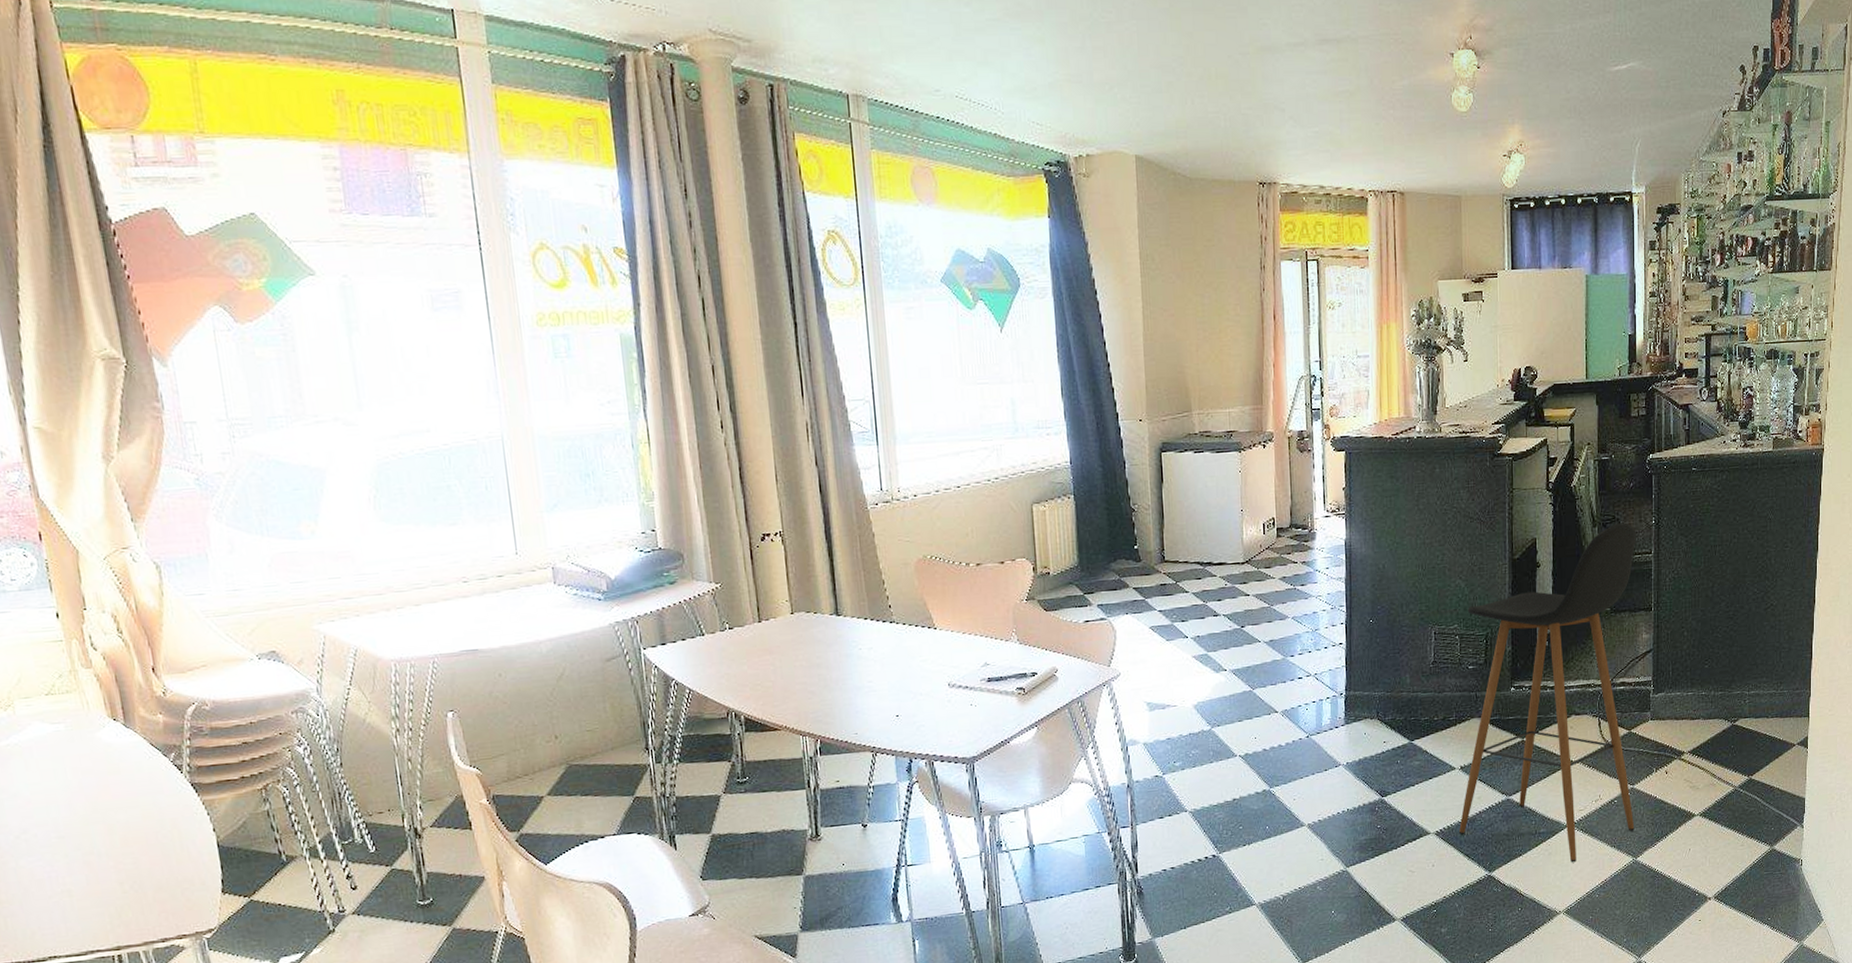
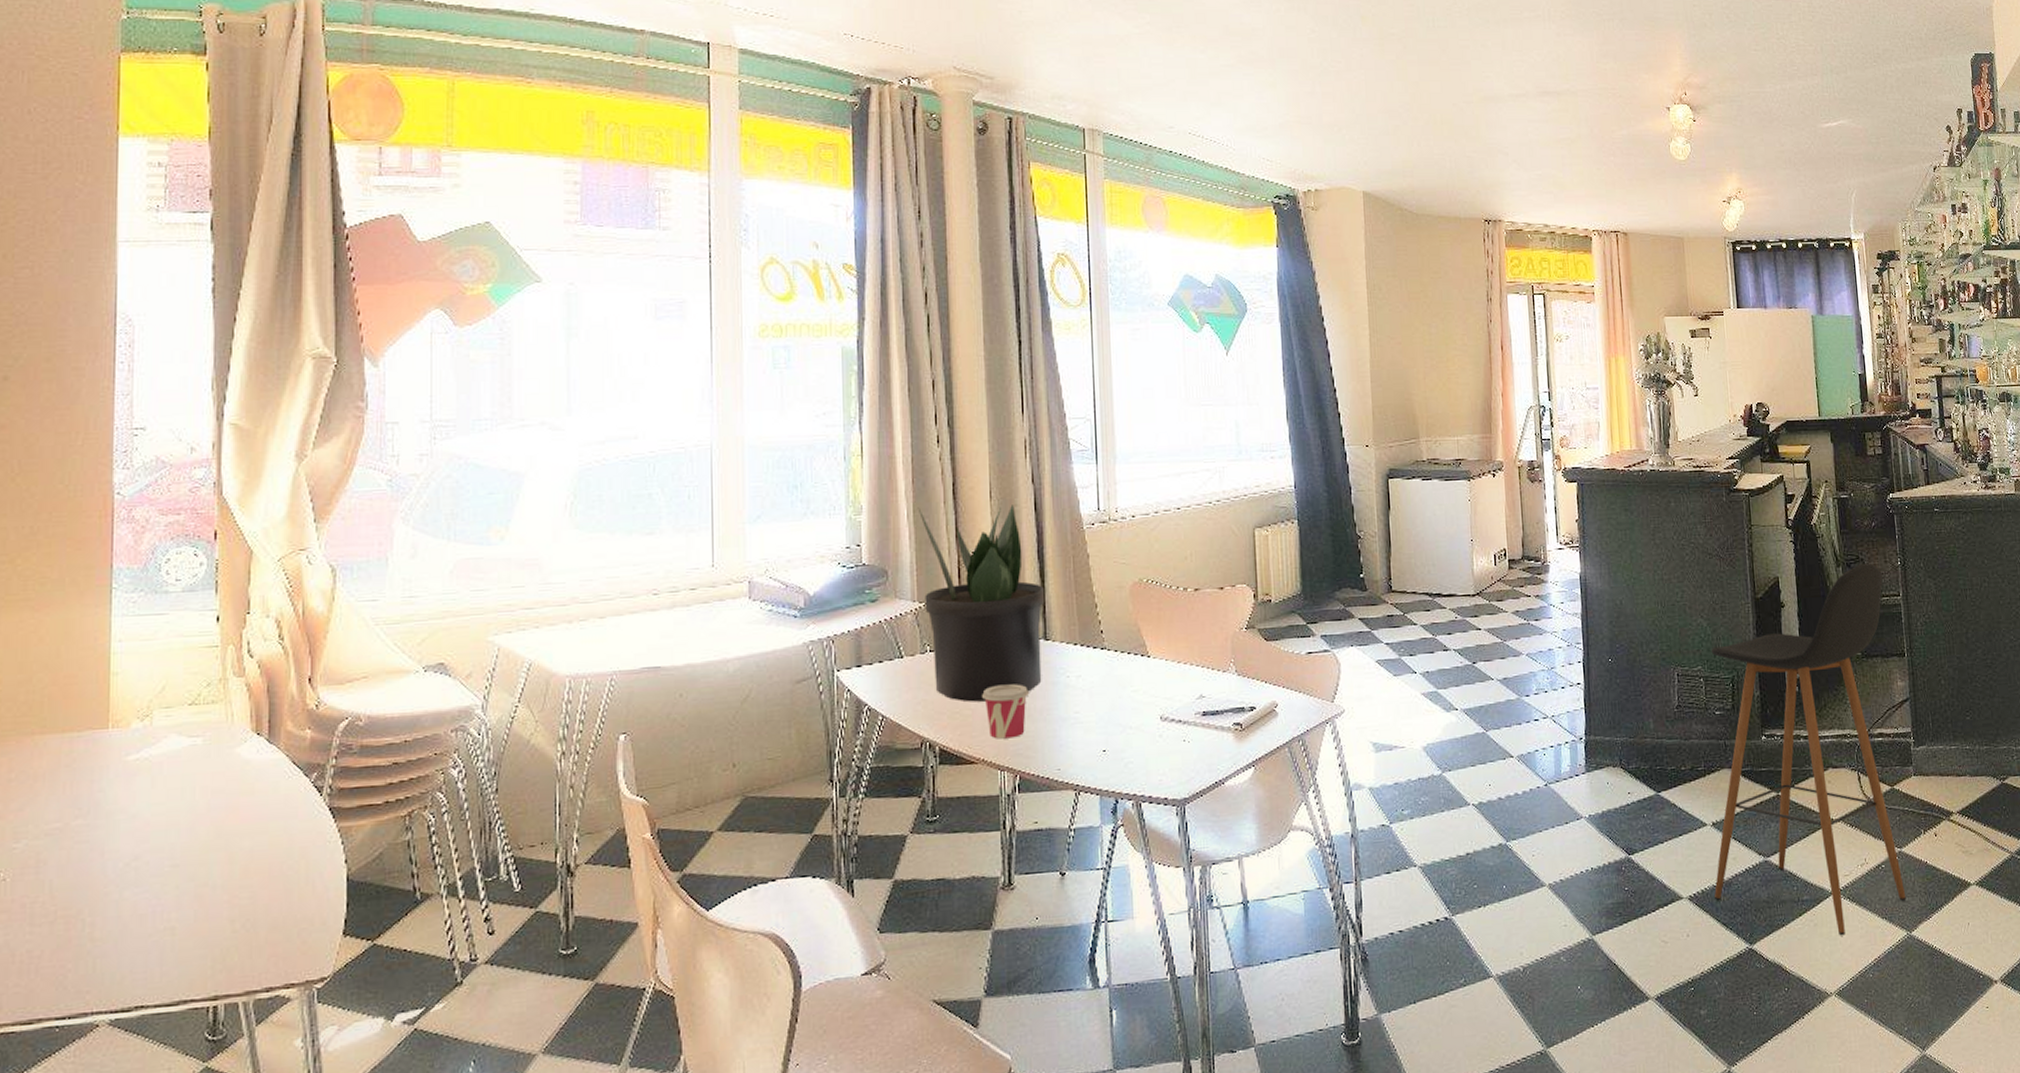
planter: none [707,487,836,675] -> present [917,505,1045,702]
cup: none [781,657,824,708] -> present [982,684,1029,739]

